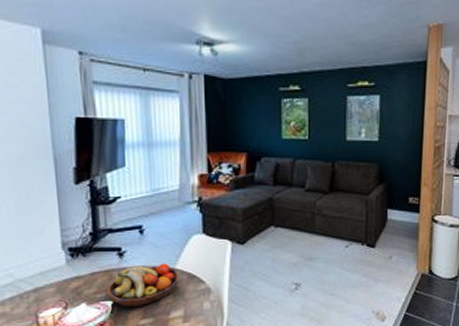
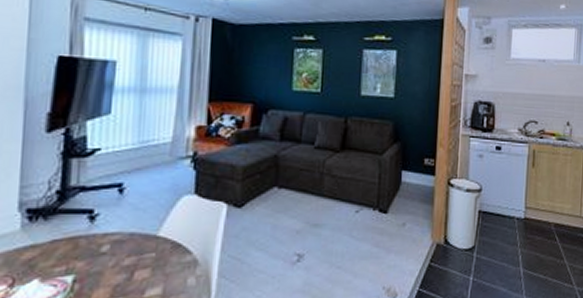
fruit bowl: present [107,263,179,307] -> none [69,229,162,283]

